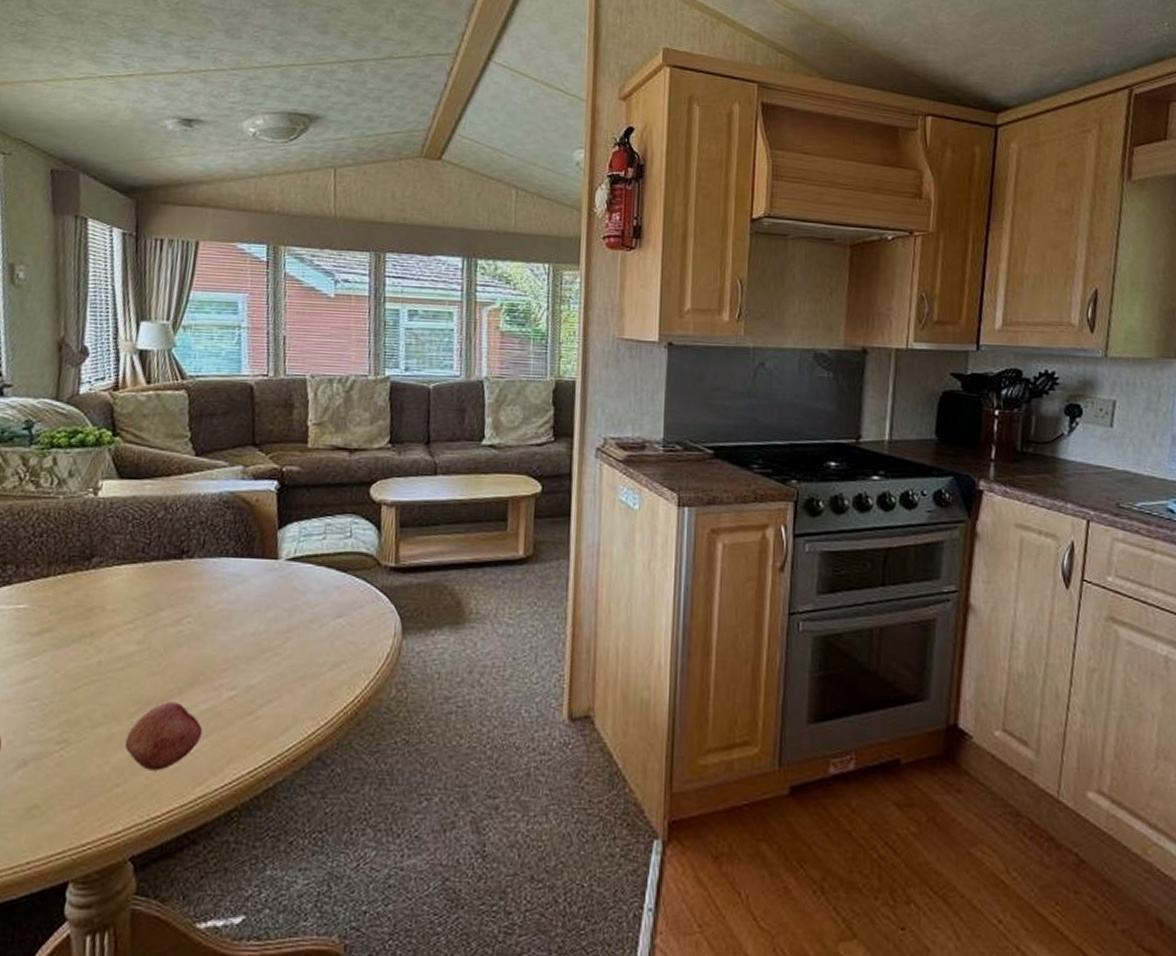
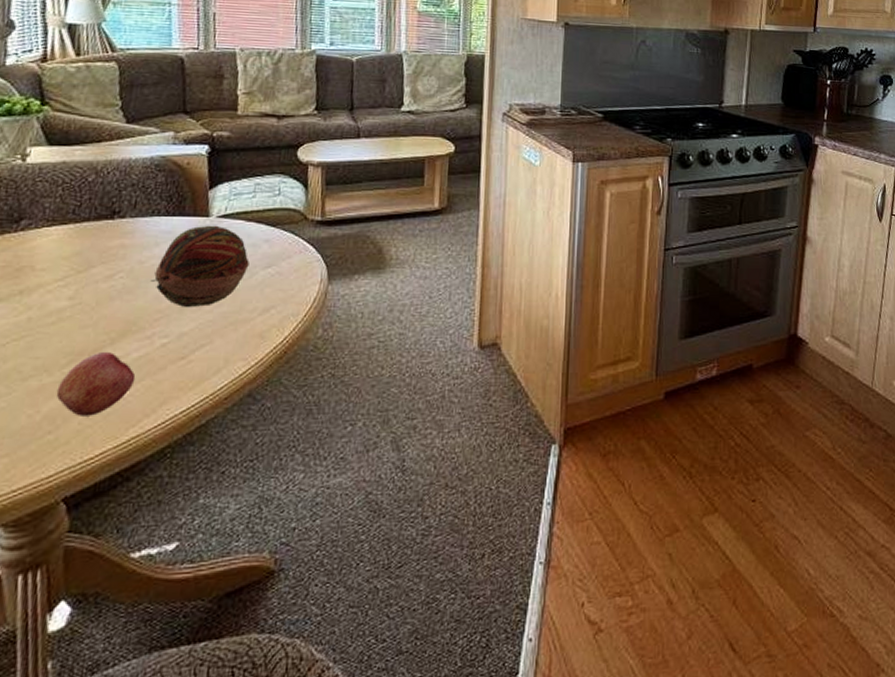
decorative ball: none [218,568,319,658] -> present [150,225,250,307]

